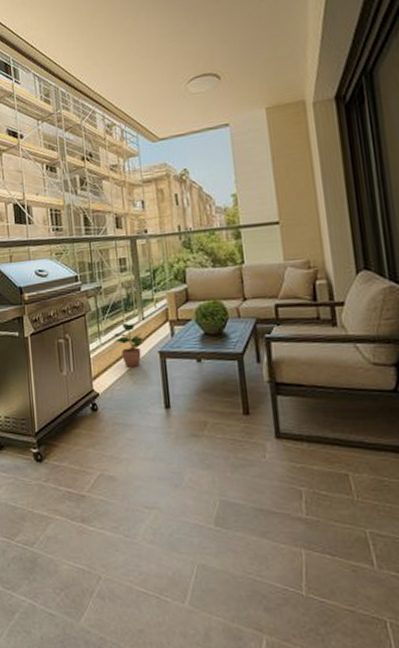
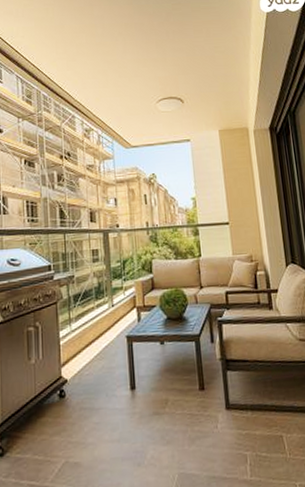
potted plant: present [113,322,144,367] -> none [83,310,113,353]

